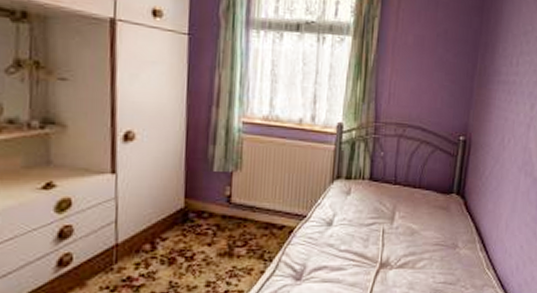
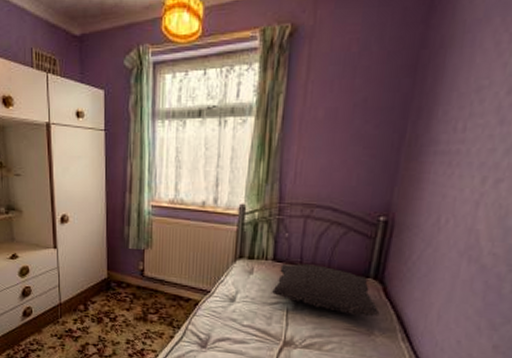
pillow: none [369,182,462,231] -> present [272,264,380,317]

